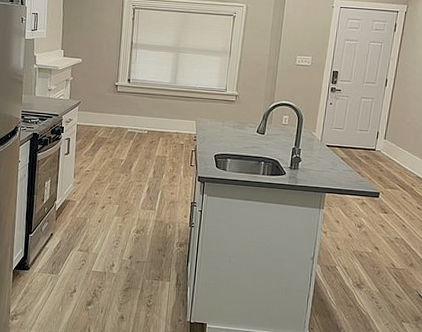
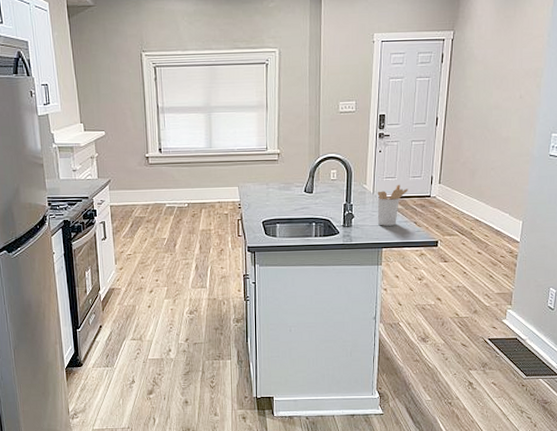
utensil holder: none [323,135,355,173] -> present [377,184,409,226]

